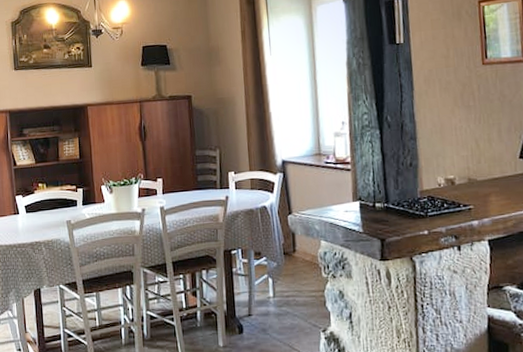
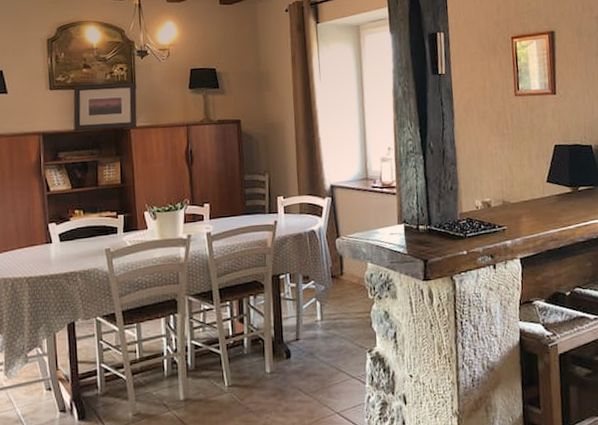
picture frame: none [35,60,94,109] -> present [73,82,138,132]

